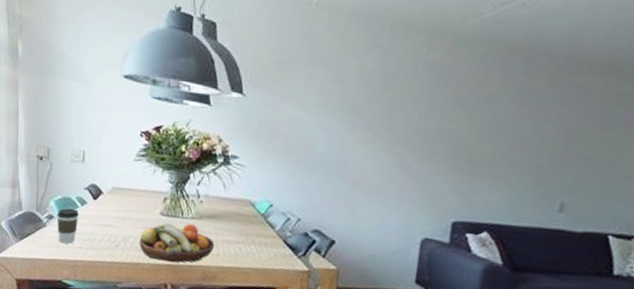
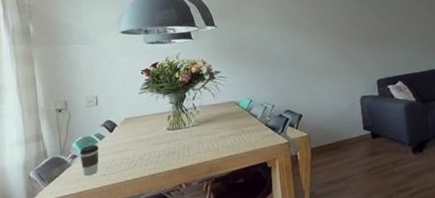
fruit bowl: present [139,223,215,263] -> none [153,131,214,167]

